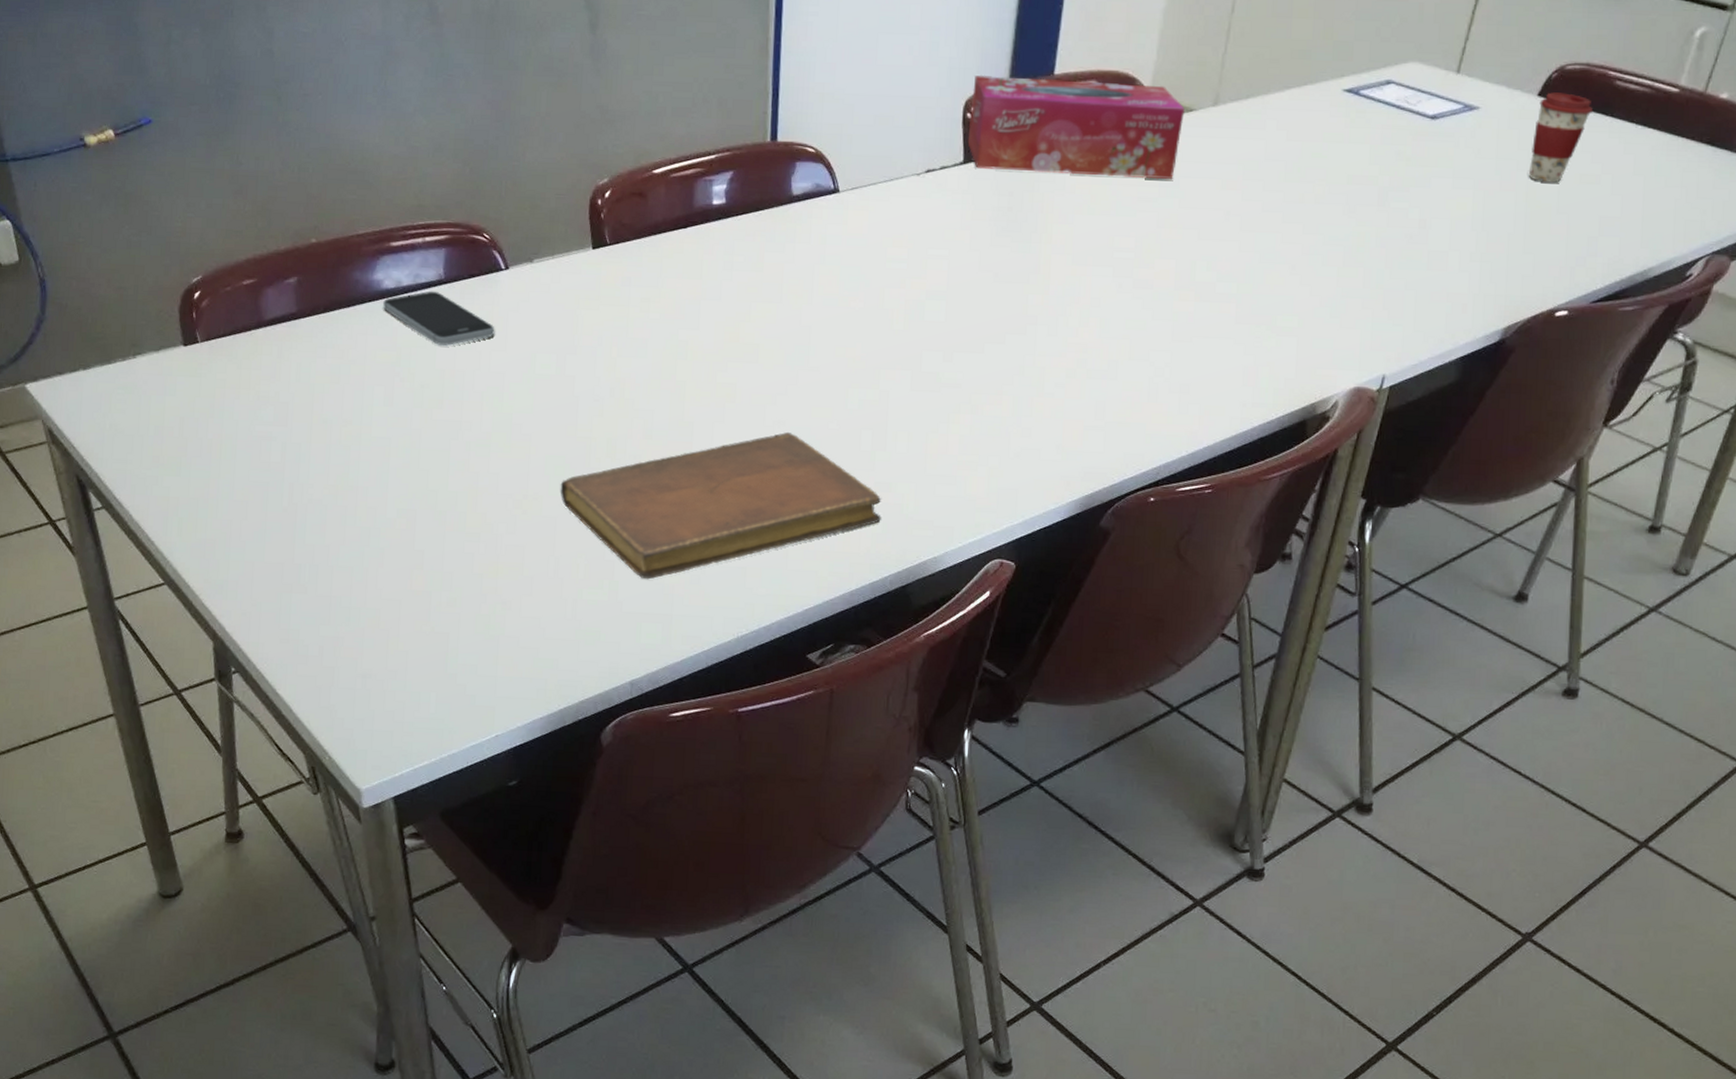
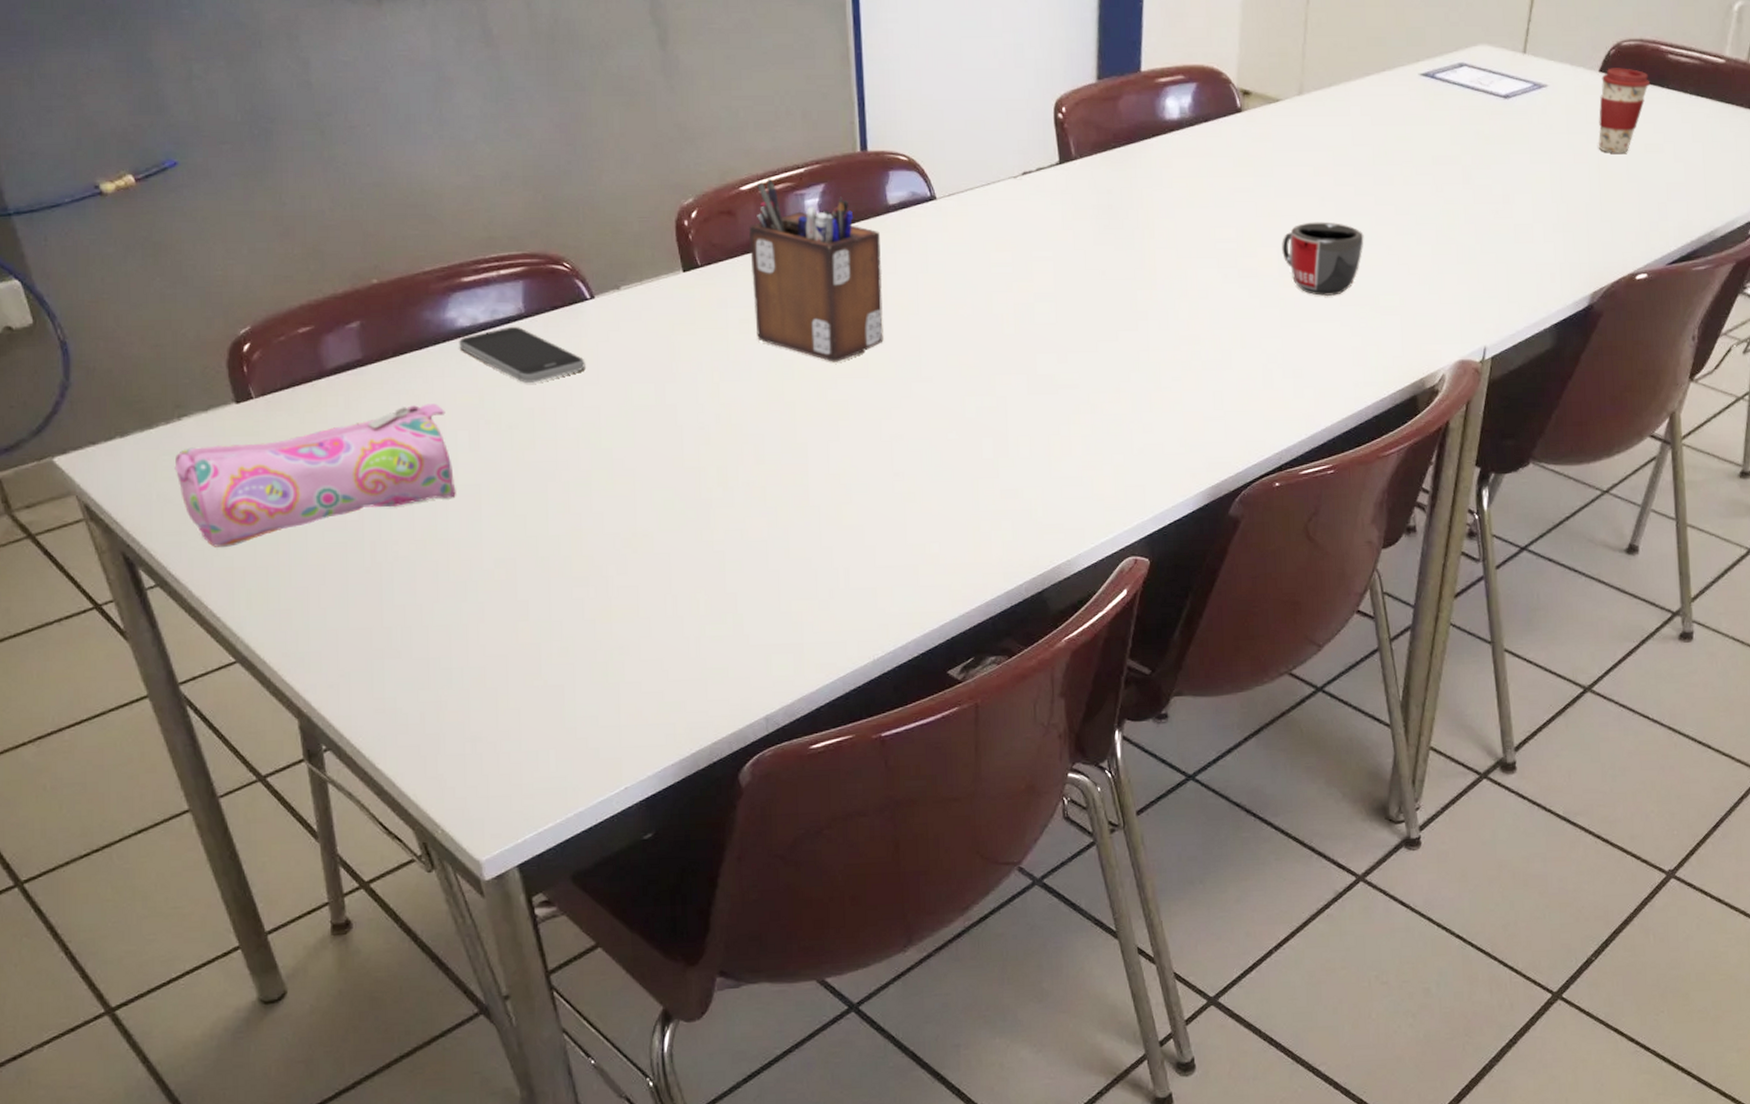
pencil case: none [126,358,369,478] -> present [174,403,456,547]
notebook: present [560,431,881,580] -> none [671,445,1010,610]
desk organizer: none [655,163,782,346] -> present [748,178,884,362]
tissue box: present [967,74,1185,180] -> none [1061,74,1272,170]
mug: none [1180,236,1267,313] -> present [1282,222,1364,297]

